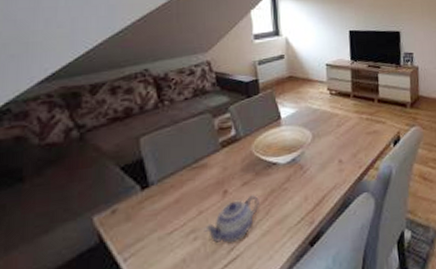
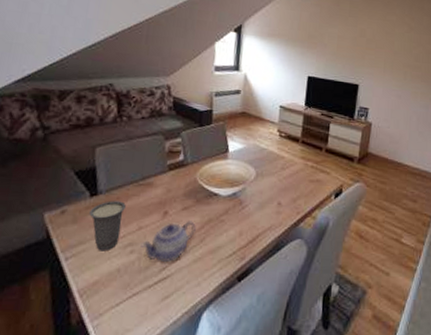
cup: none [143,188,182,245] -> present [89,200,126,252]

